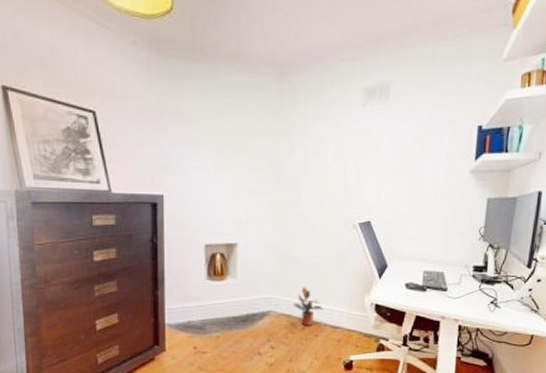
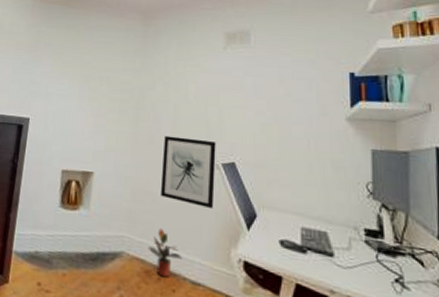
wall art: none [303,201,354,265] -> present [161,135,216,210]

